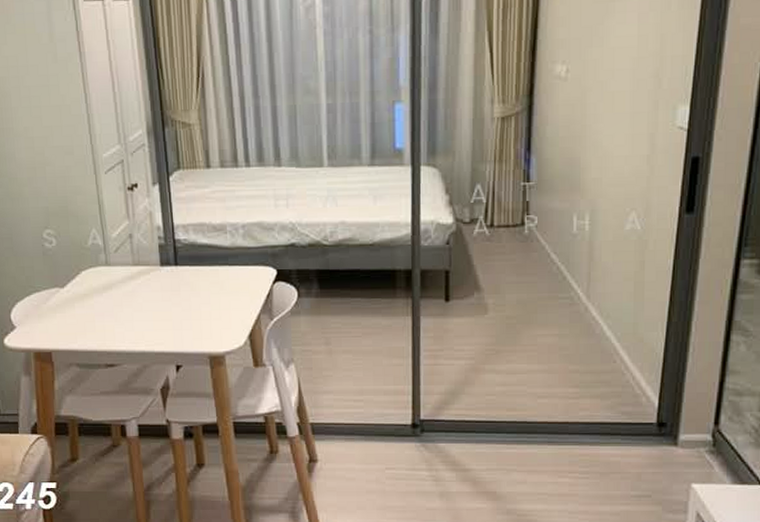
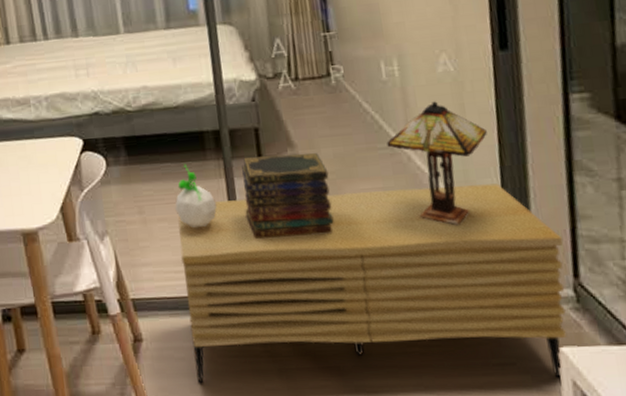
toy figurine: none [361,301,401,360] -> present [175,165,217,227]
sideboard: none [361,336,711,510] -> present [177,183,567,384]
book stack: none [427,297,510,374] -> present [242,152,334,239]
table lamp: none [568,257,661,373] -> present [387,101,487,226]

